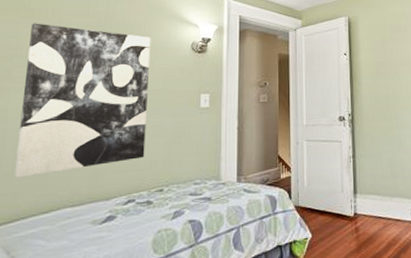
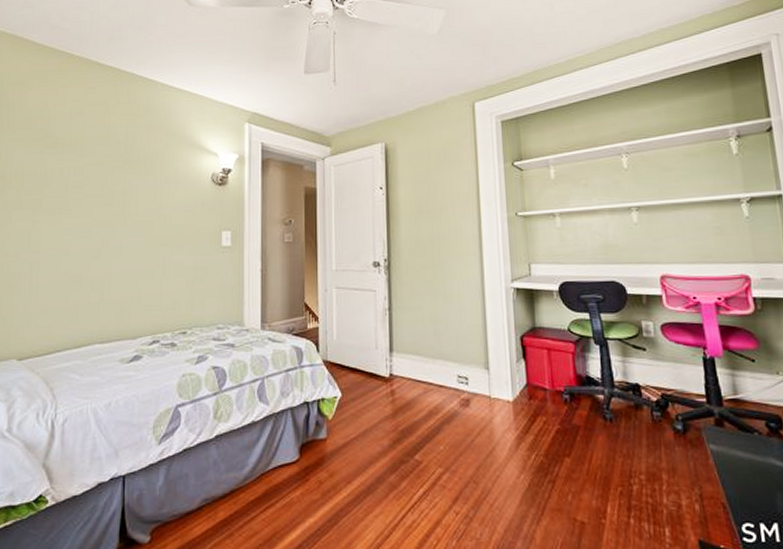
wall art: present [14,23,151,178] -> none [49,152,171,310]

